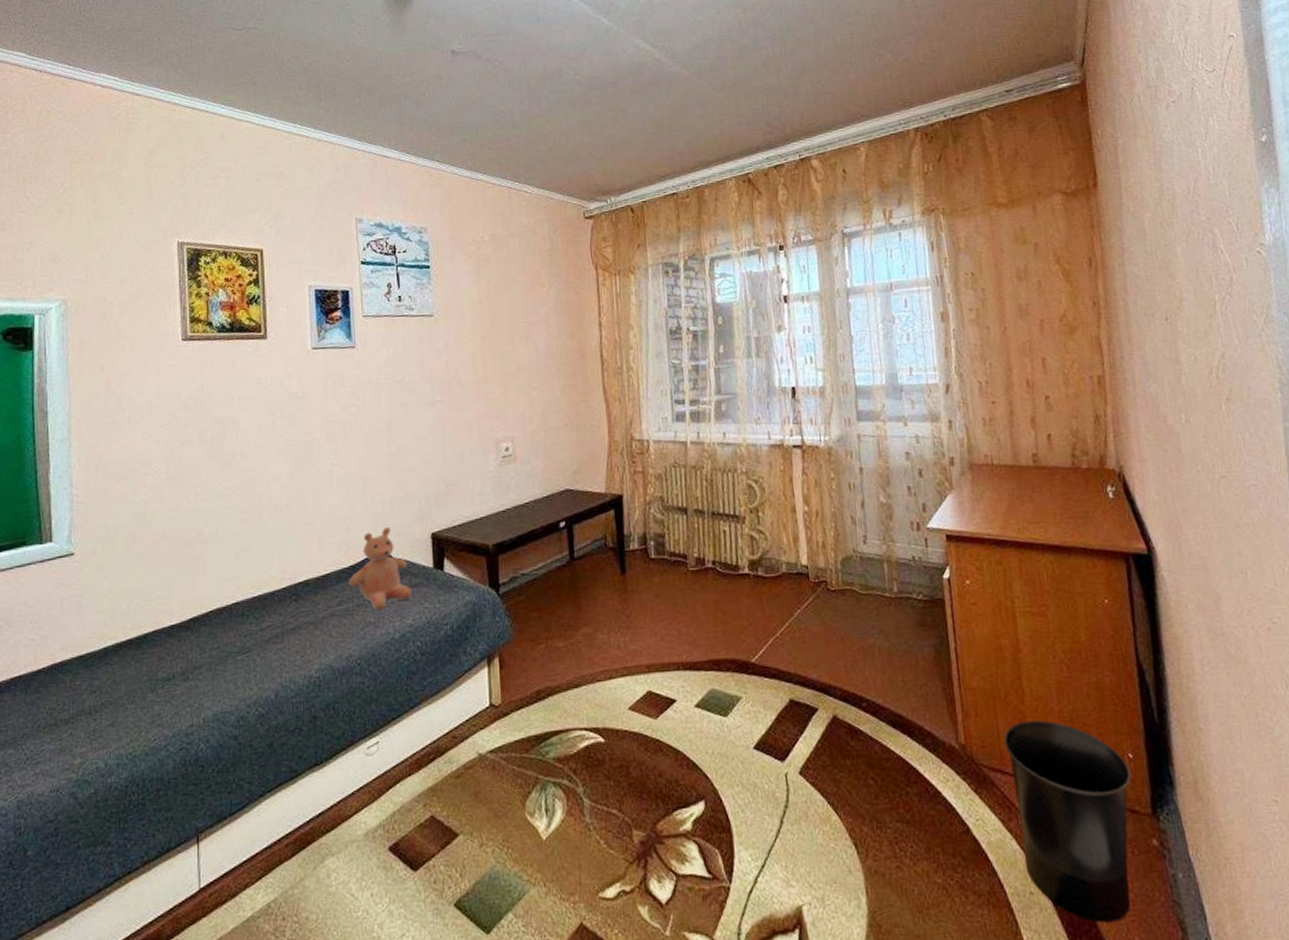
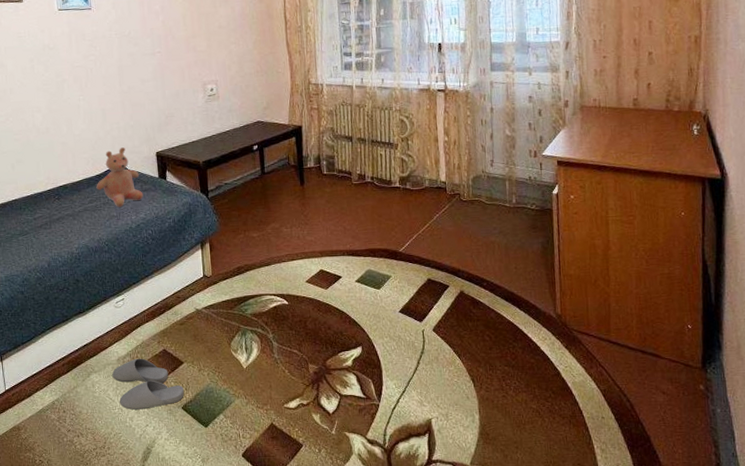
slippers: none [356,830,458,911] -> present [112,358,184,410]
waste bin: present [1004,720,1131,923] -> none [591,299,688,439]

